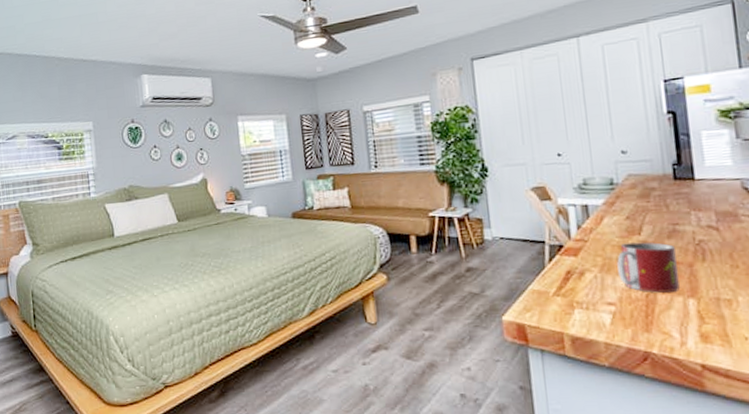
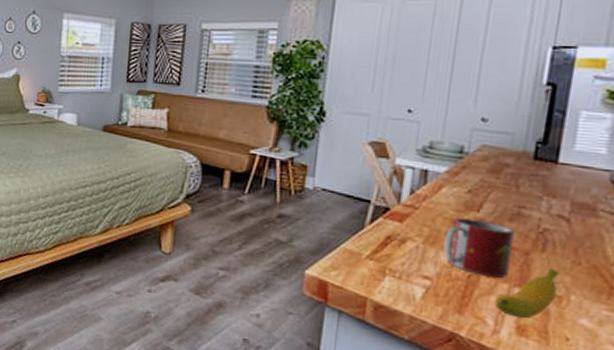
banana: none [674,276,726,327] -> present [494,269,559,319]

